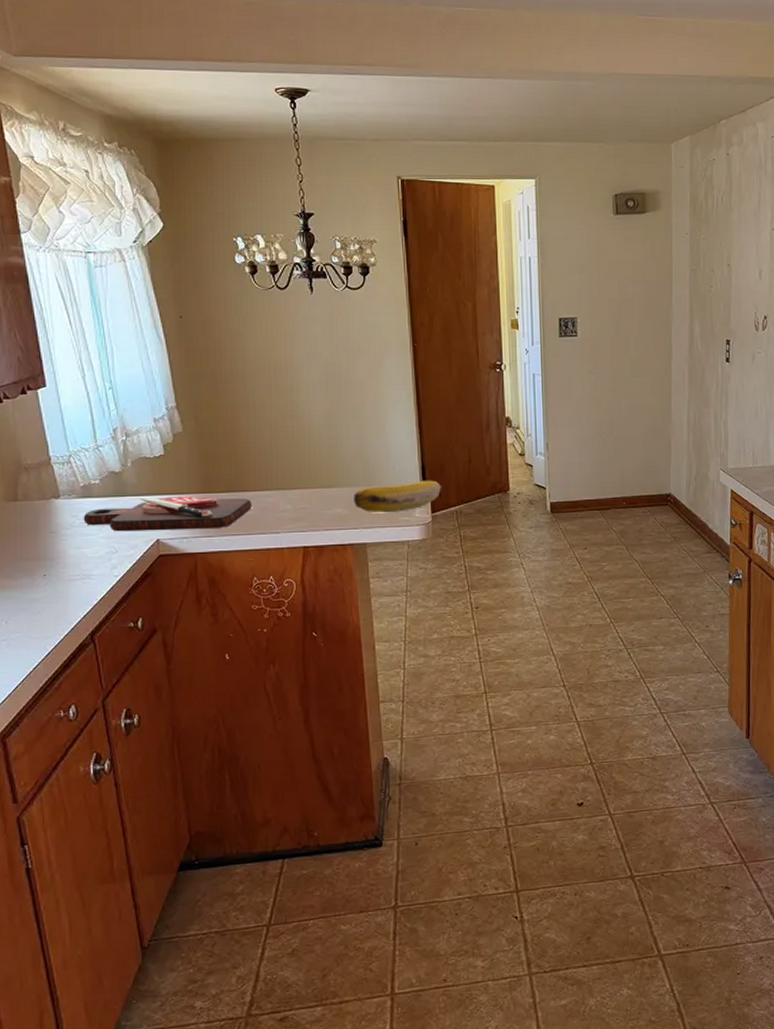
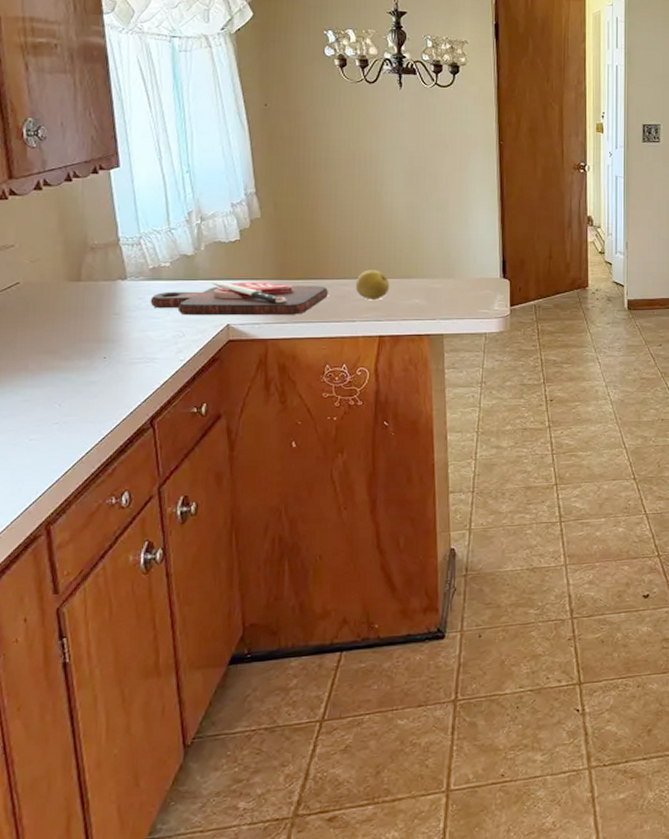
fruit: none [277,480,312,510] -> present [355,270,390,299]
banana: present [353,480,442,513] -> none [432,274,522,305]

